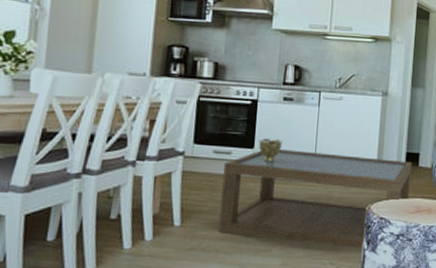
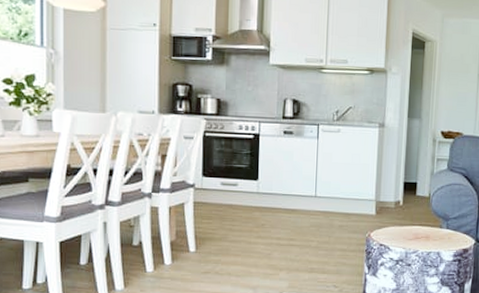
coffee table: present [218,148,412,248] -> none [230,180,410,272]
decorative bowl: present [258,139,283,162] -> none [262,171,285,193]

